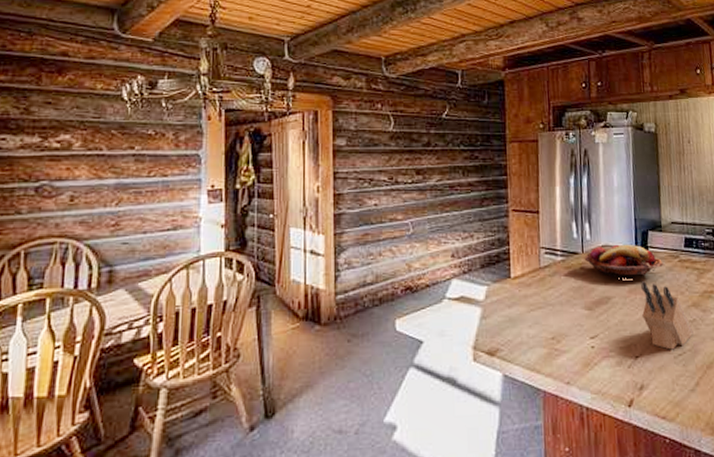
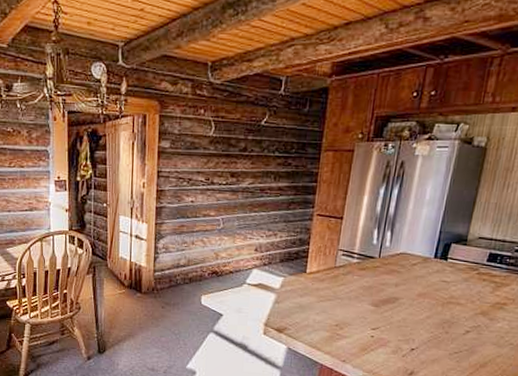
fruit basket: present [584,245,664,278] -> none [379,254,461,284]
knife block: present [641,281,694,350] -> none [426,288,475,348]

